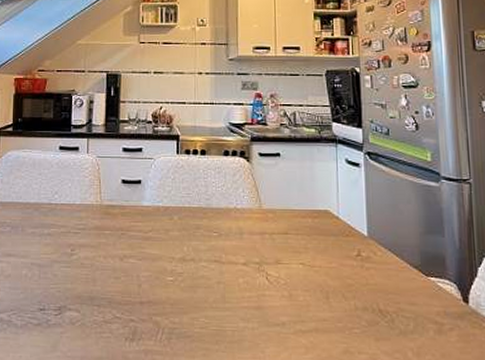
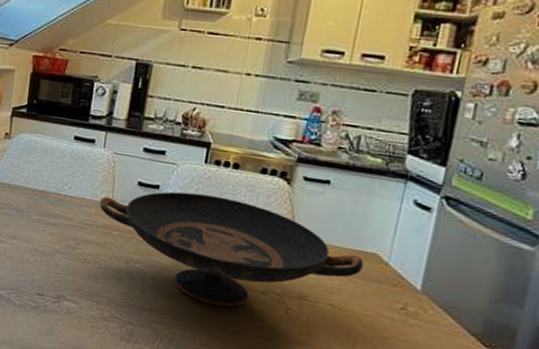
decorative bowl: none [89,182,320,286] -> present [99,191,364,307]

